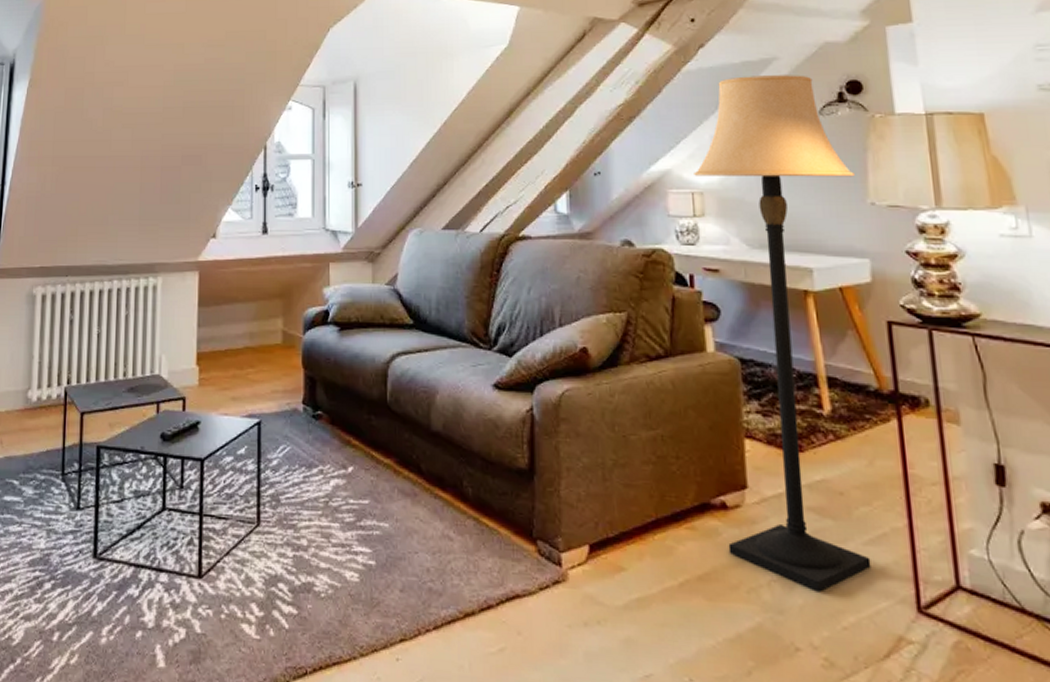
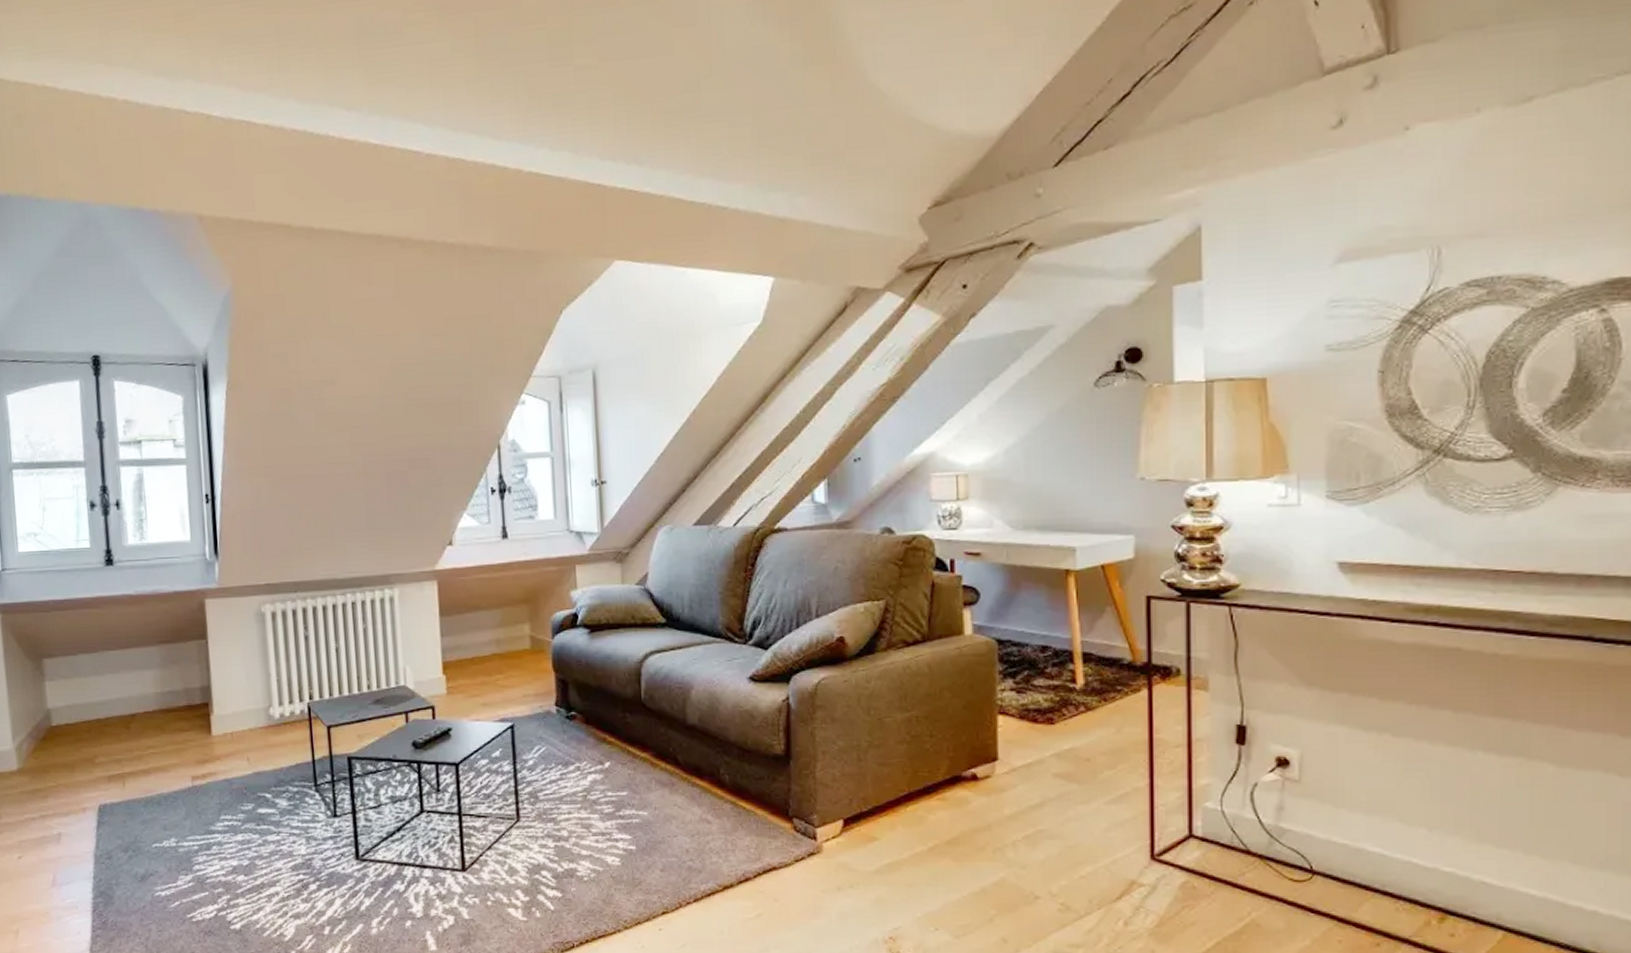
lamp: present [694,75,871,592] -> none [959,343,1126,848]

